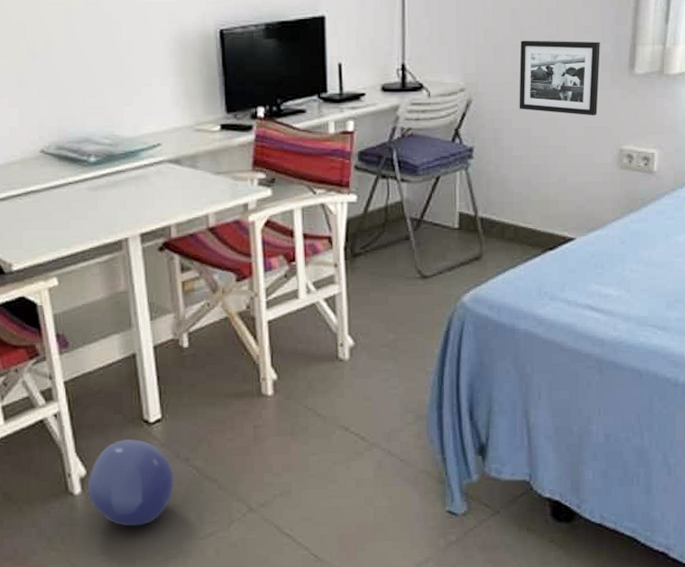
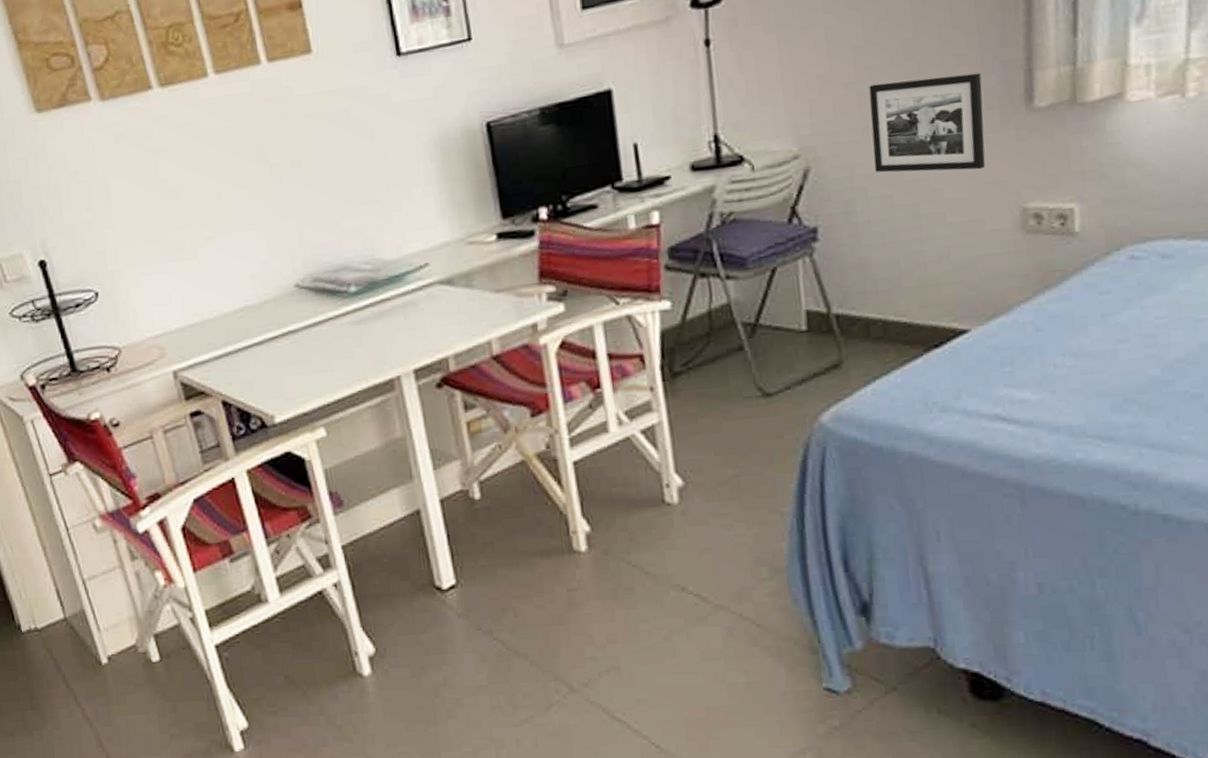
ball: present [87,439,175,527] -> none [377,610,478,712]

